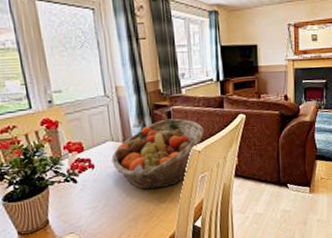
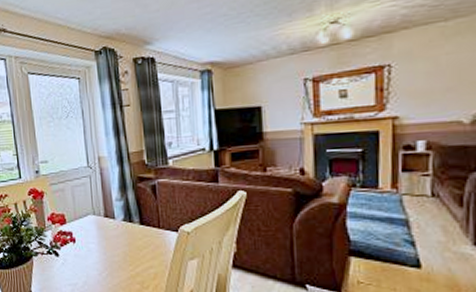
fruit basket: present [111,118,204,190] -> none [92,193,194,272]

